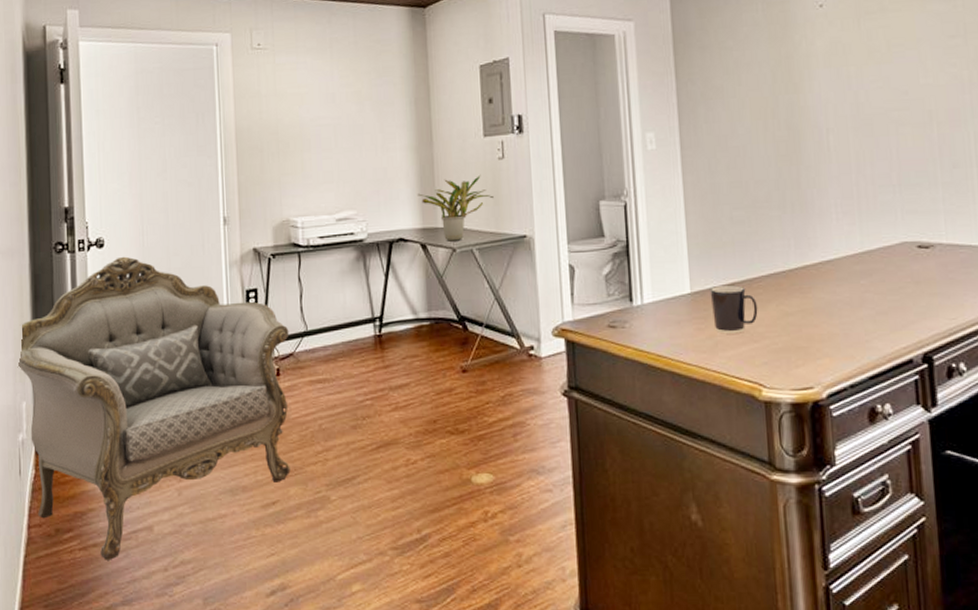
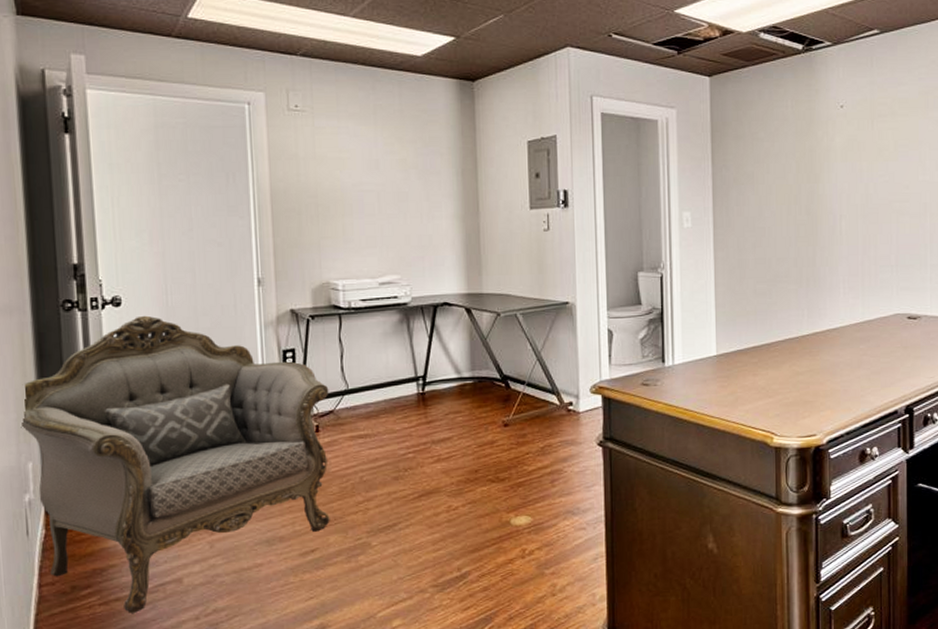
potted plant: present [417,174,494,242] -> none [463,244,538,306]
mug: present [709,285,758,334] -> none [733,349,774,391]

